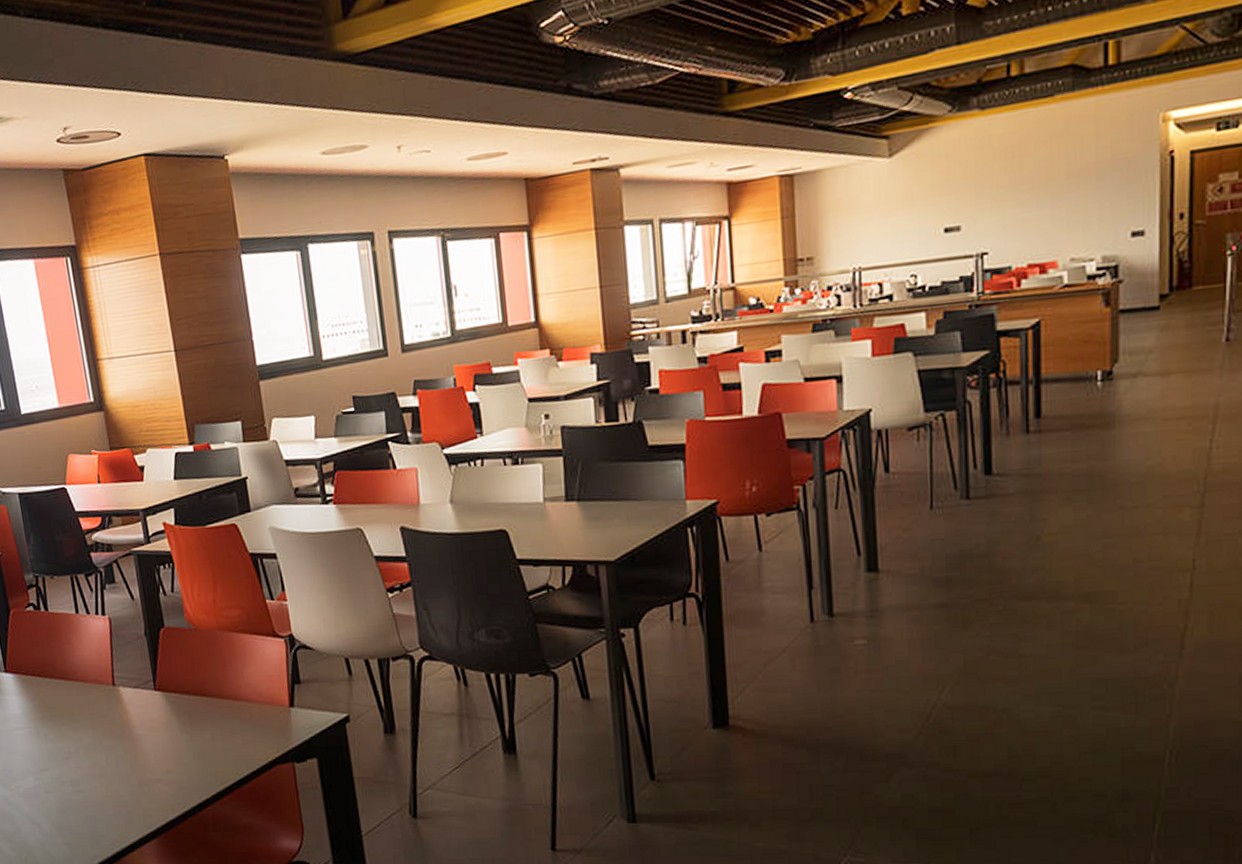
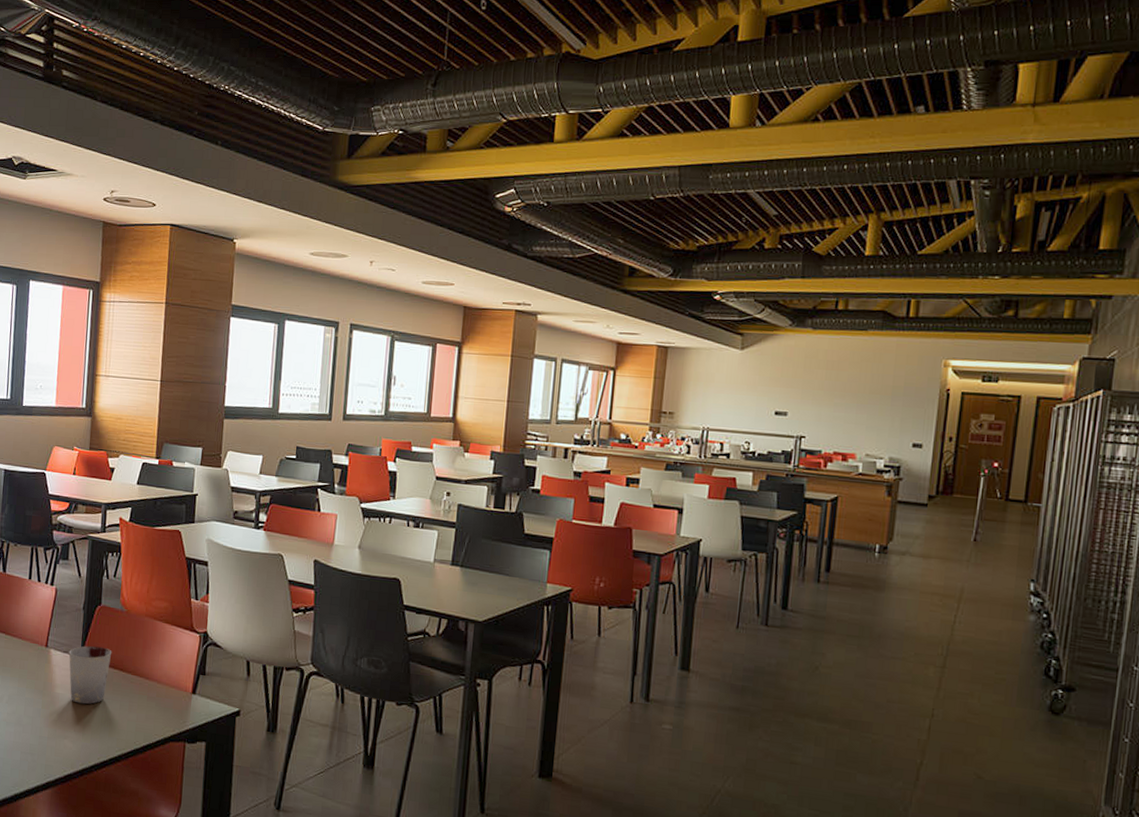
cup: none [140,673,192,741] -> present [68,645,112,705]

